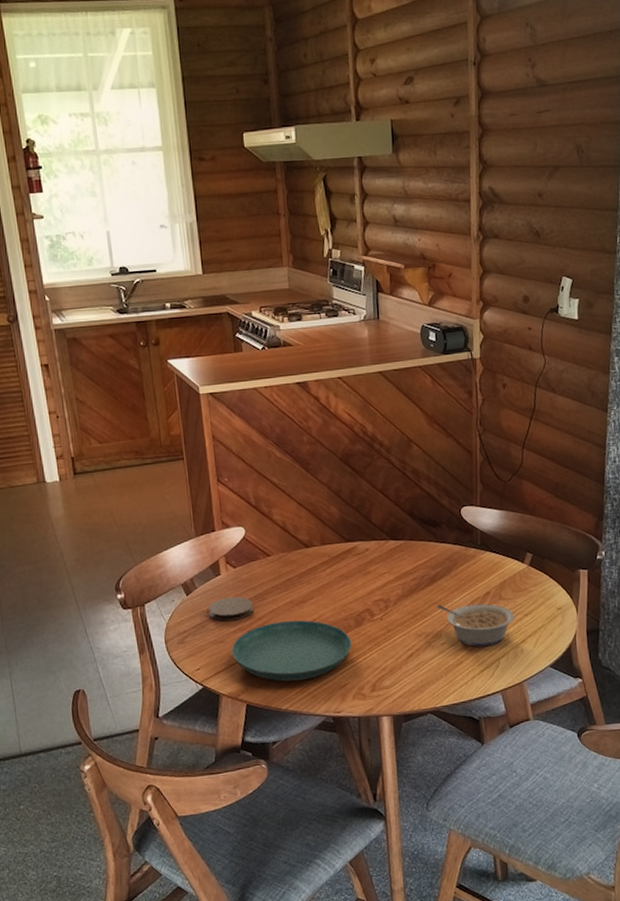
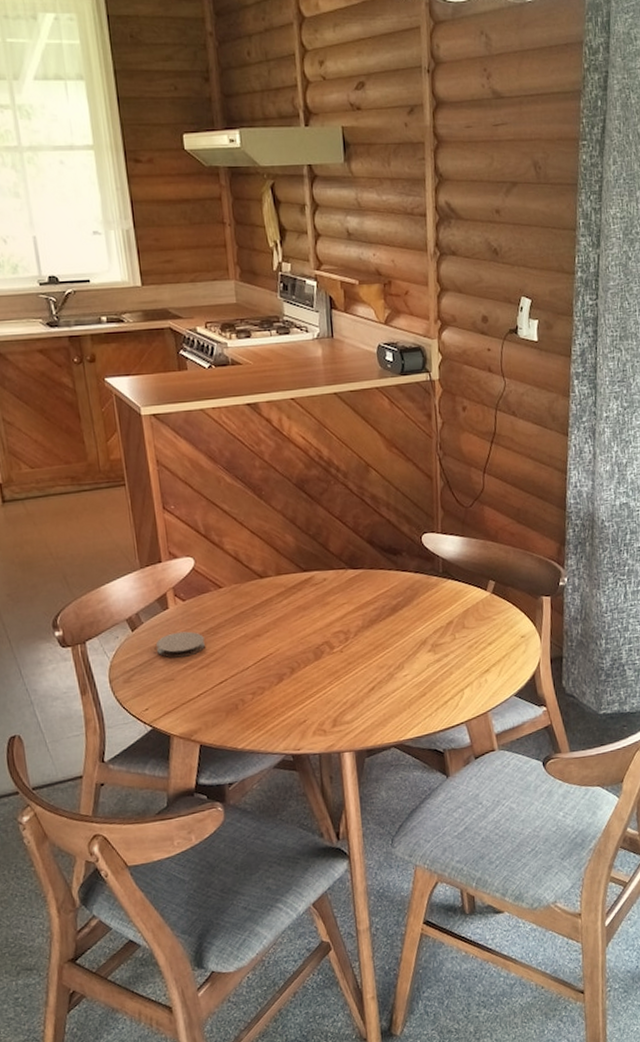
saucer: present [231,620,352,682] -> none [182,654,311,720]
legume: present [437,603,514,647] -> none [398,633,478,678]

